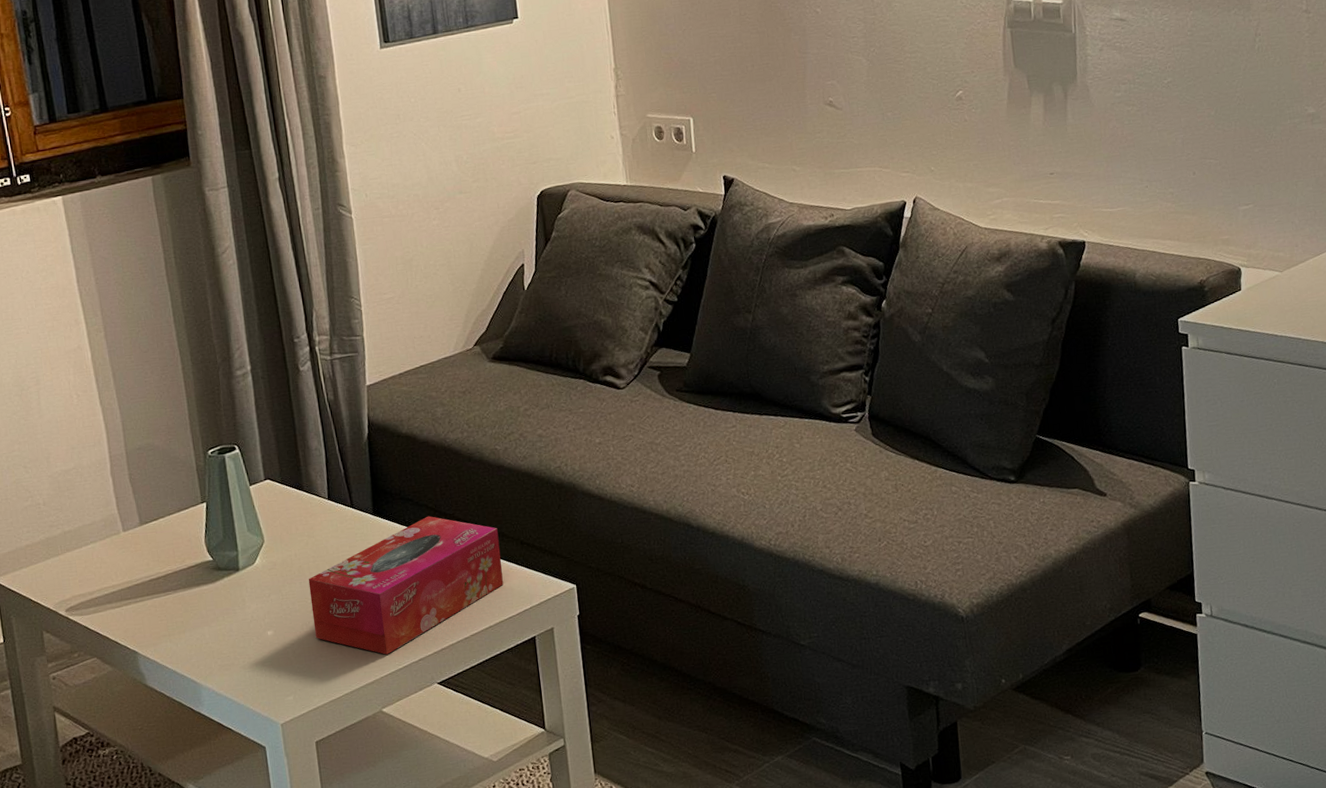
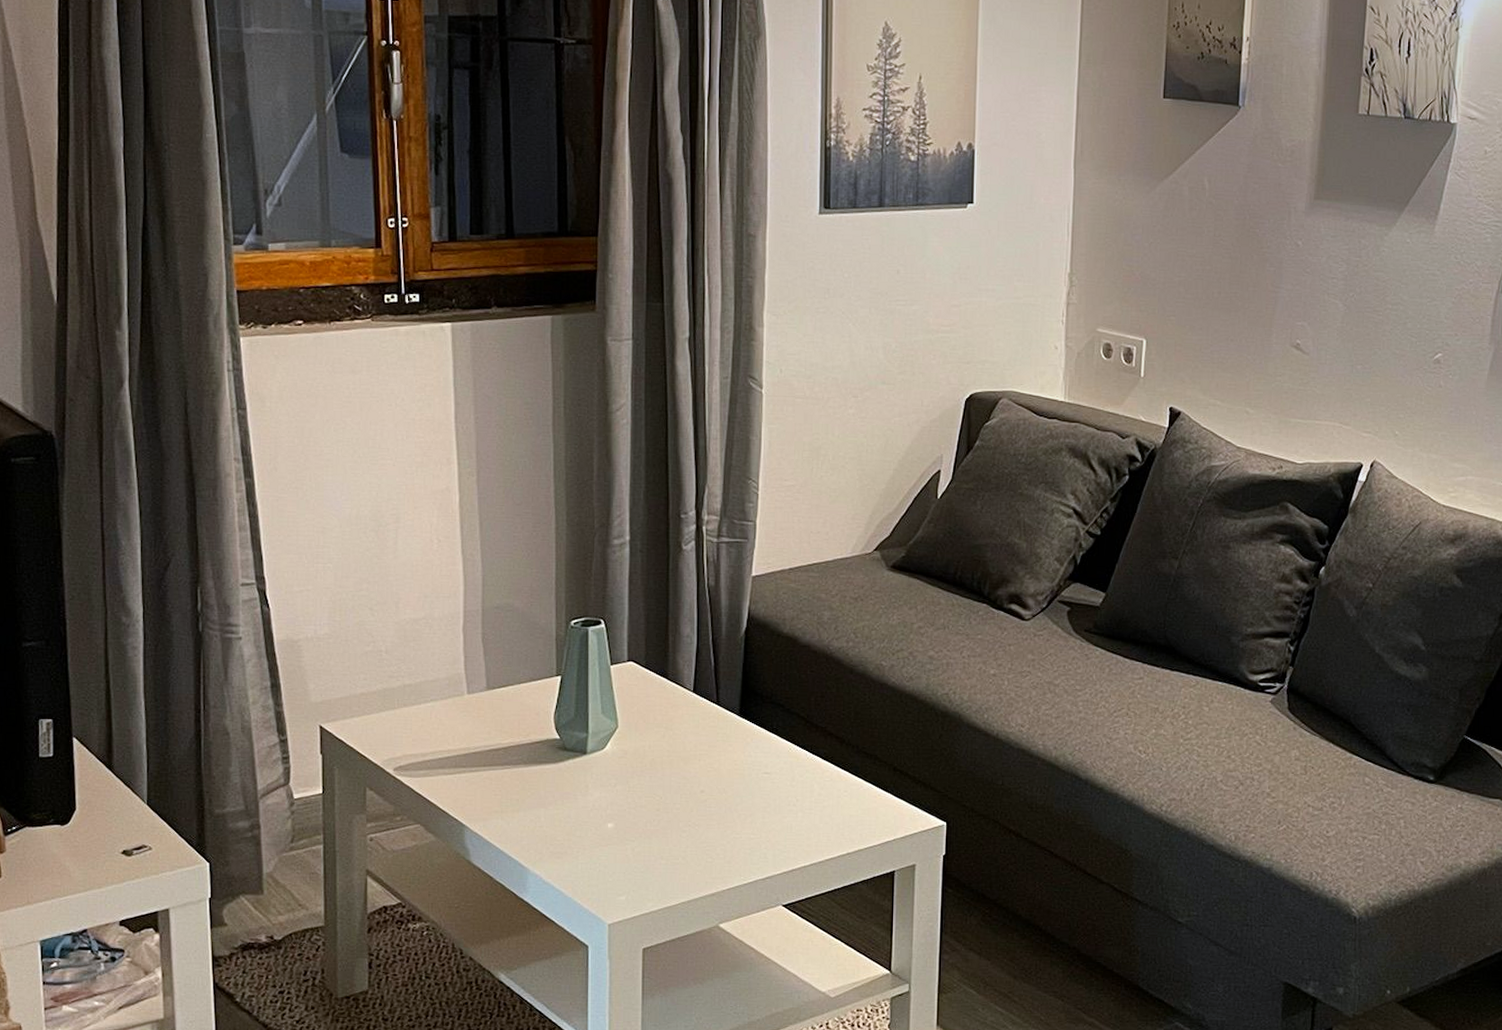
tissue box: present [308,516,504,655] -> none [658,725,871,867]

